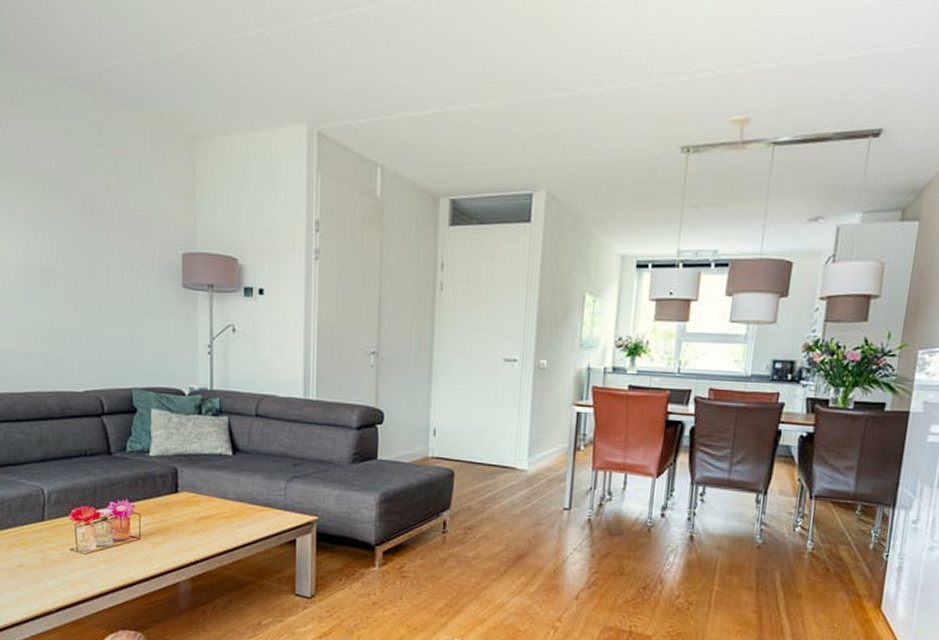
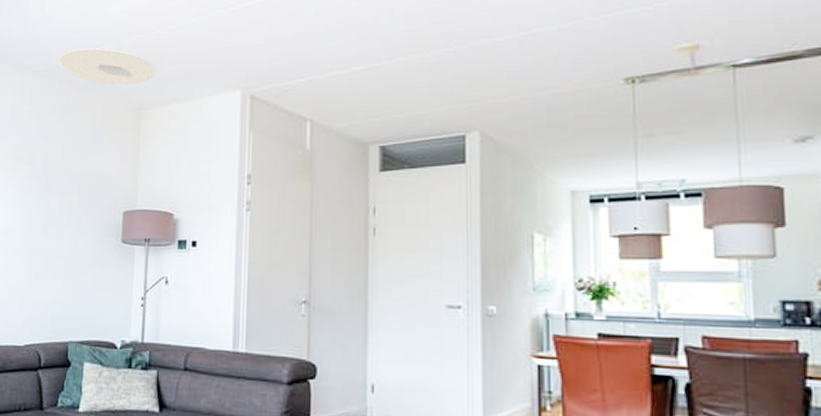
ceiling light: none [89,54,211,106] -> present [58,48,158,85]

